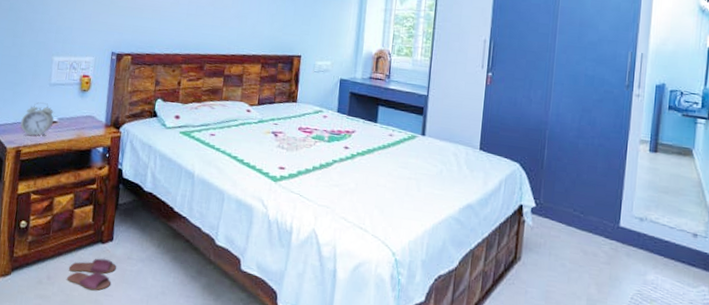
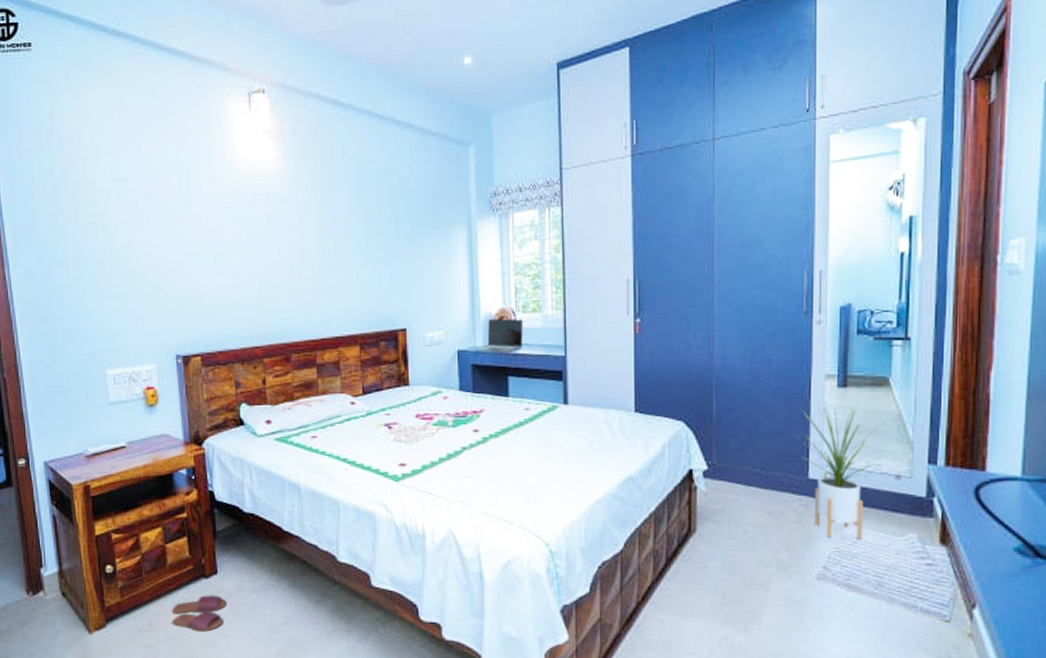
alarm clock: present [20,102,54,136] -> none [83,425,122,468]
laptop: none [354,56,396,87] -> present [474,318,523,354]
house plant: none [612,160,688,286] -> present [797,399,886,540]

